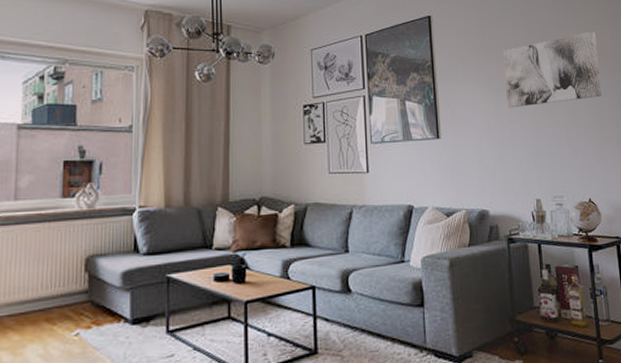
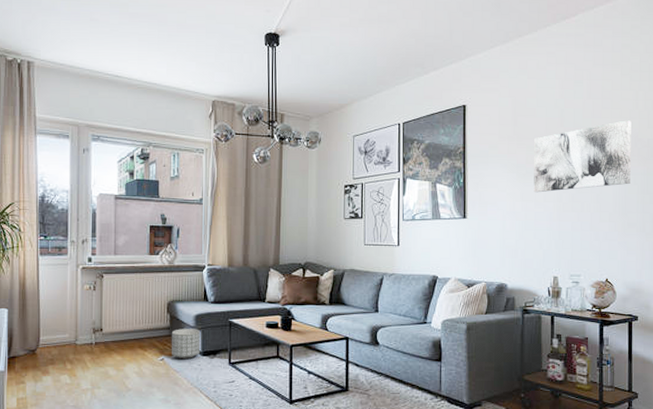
planter: none [89,290,130,332] -> present [171,329,201,360]

